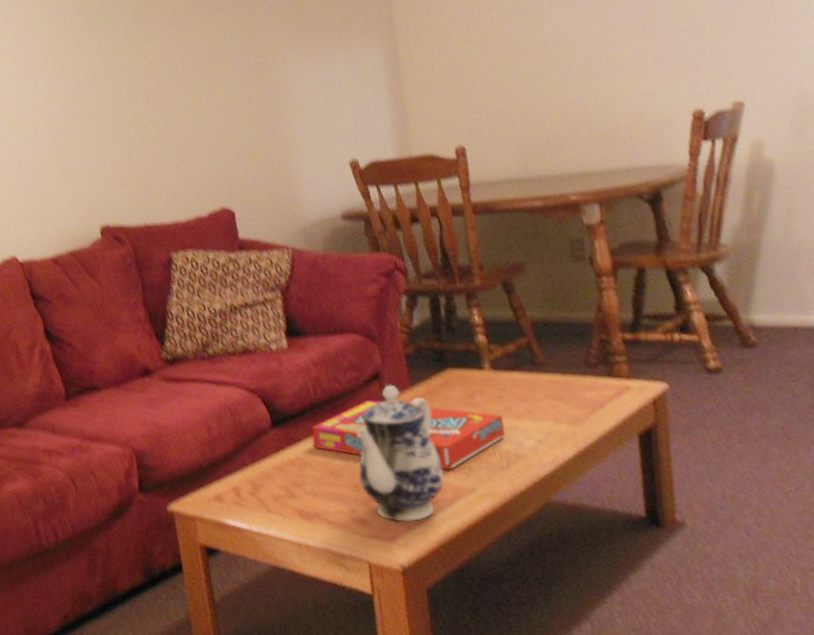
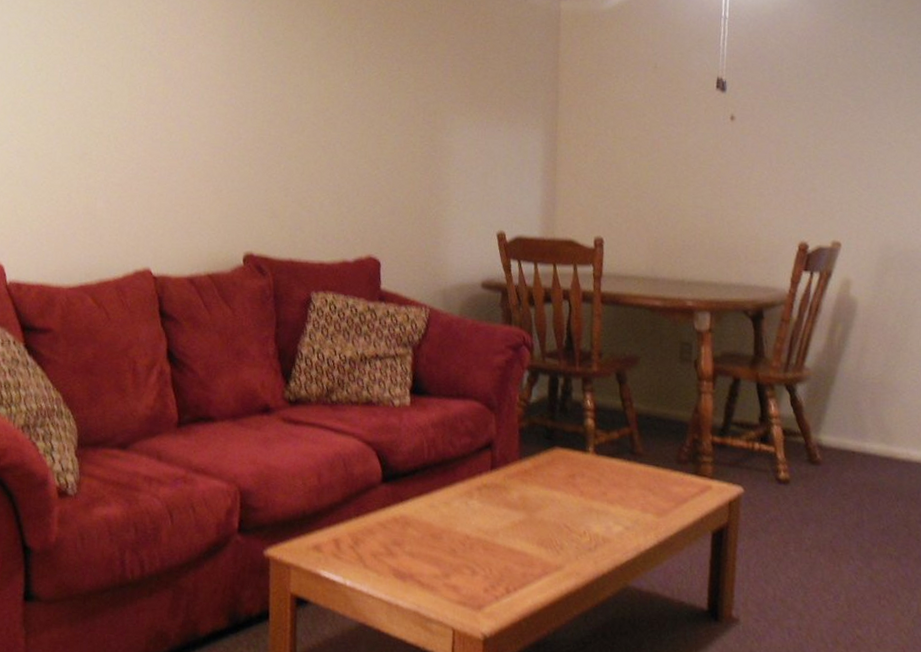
snack box: present [311,400,506,471] -> none [418,468,598,546]
teapot: present [357,385,445,522] -> none [457,455,537,592]

